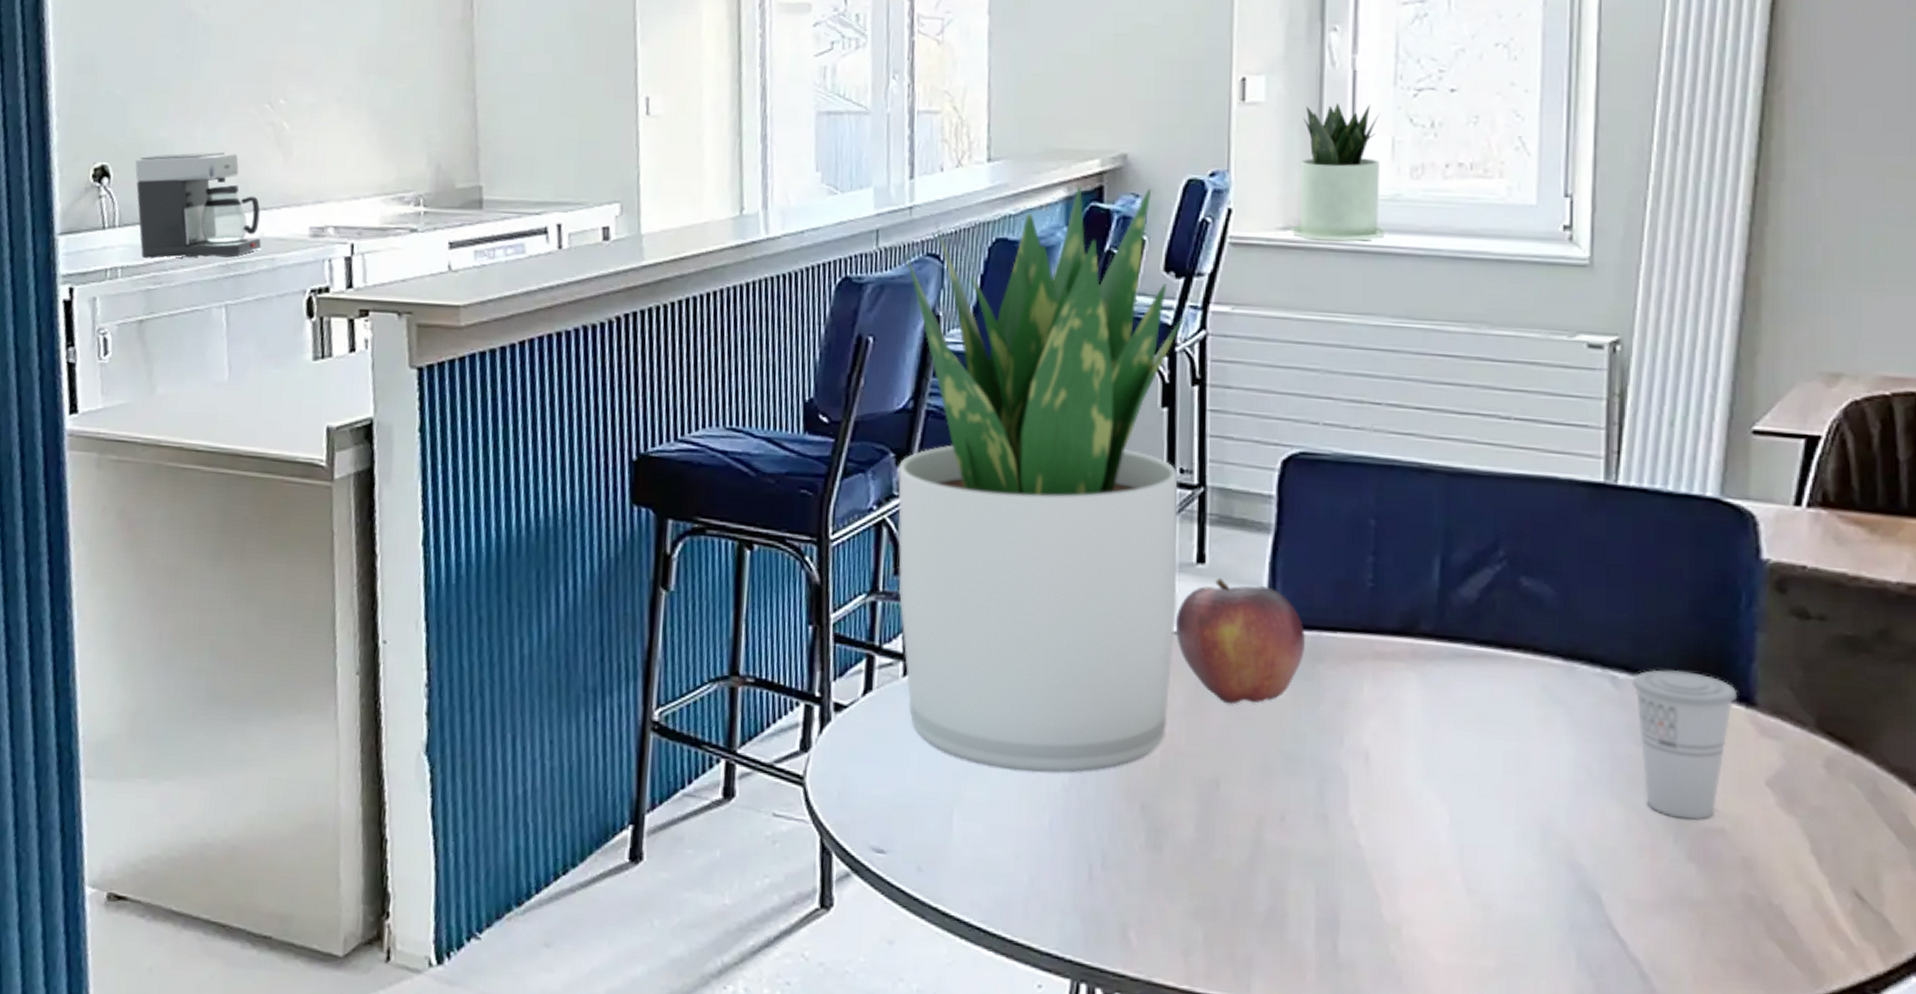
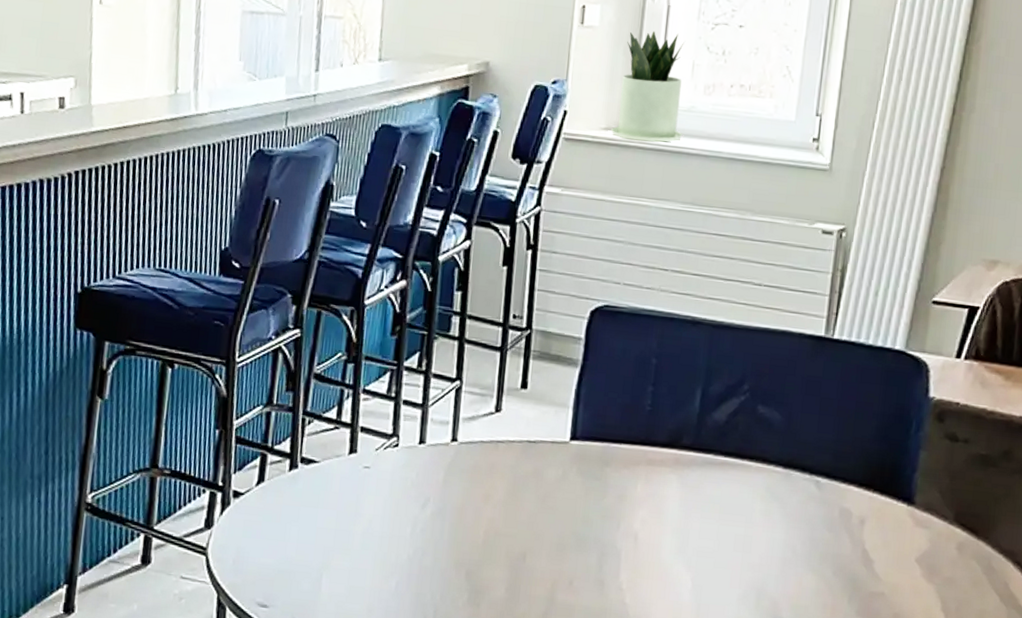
planter: present [897,186,1189,772] -> none [288,85,529,547]
fruit: present [1175,577,1306,704] -> none [501,400,599,496]
cup: present [1631,669,1738,820] -> none [829,476,903,586]

